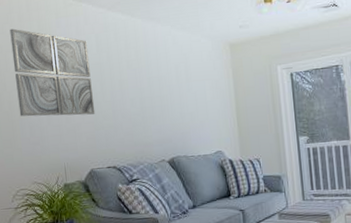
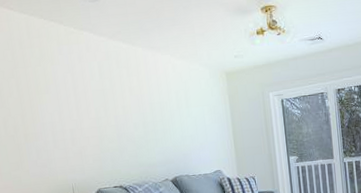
wall art: present [10,28,96,117] -> none [11,55,101,140]

